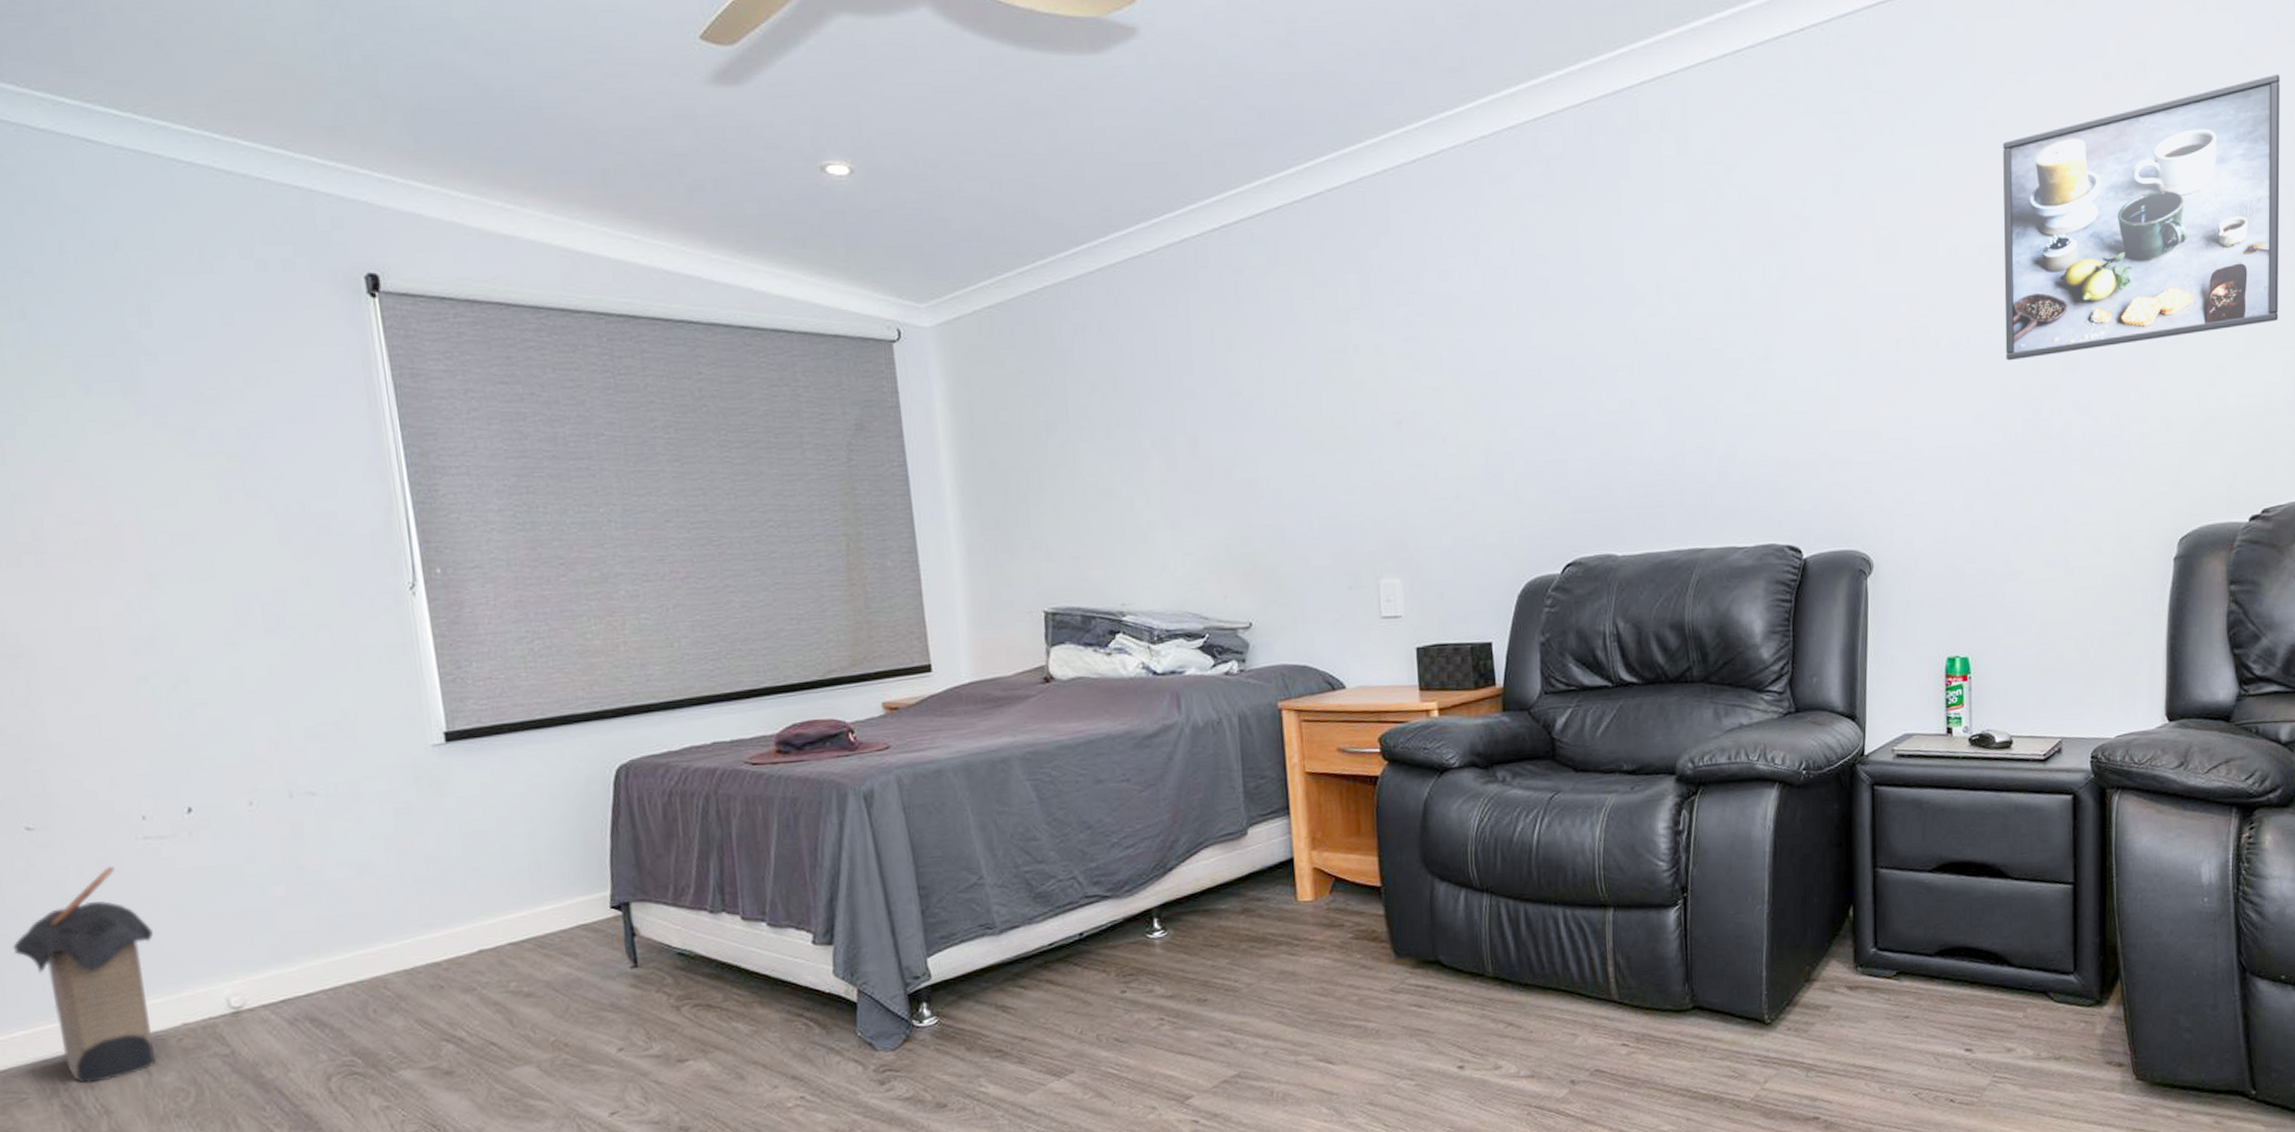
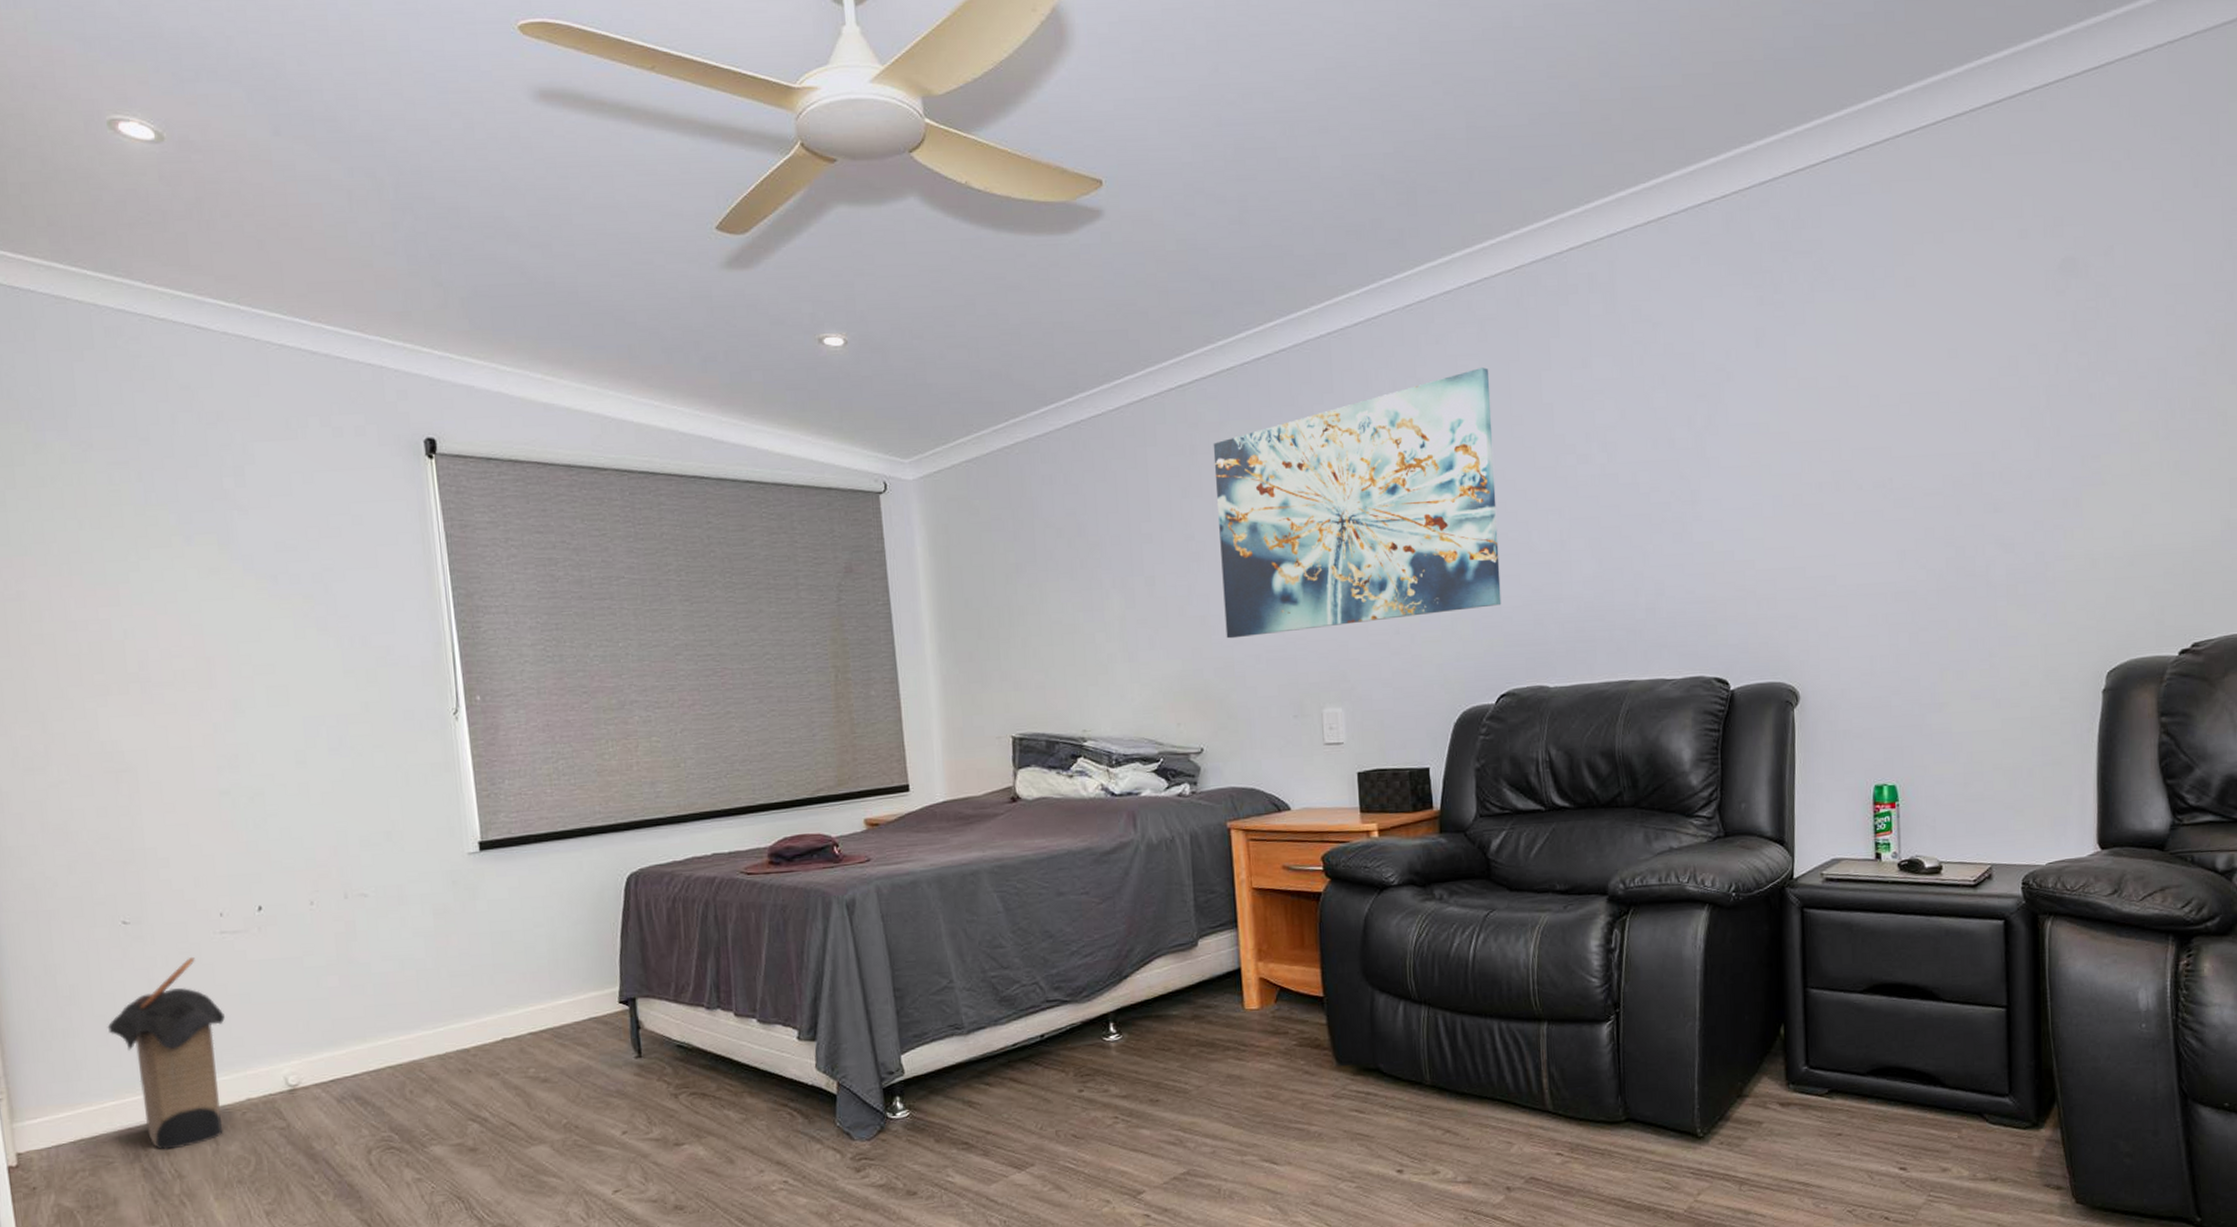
wall art: none [1260,211,1568,504] -> present [1213,367,1502,639]
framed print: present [2003,73,2280,361] -> none [1922,226,2204,503]

